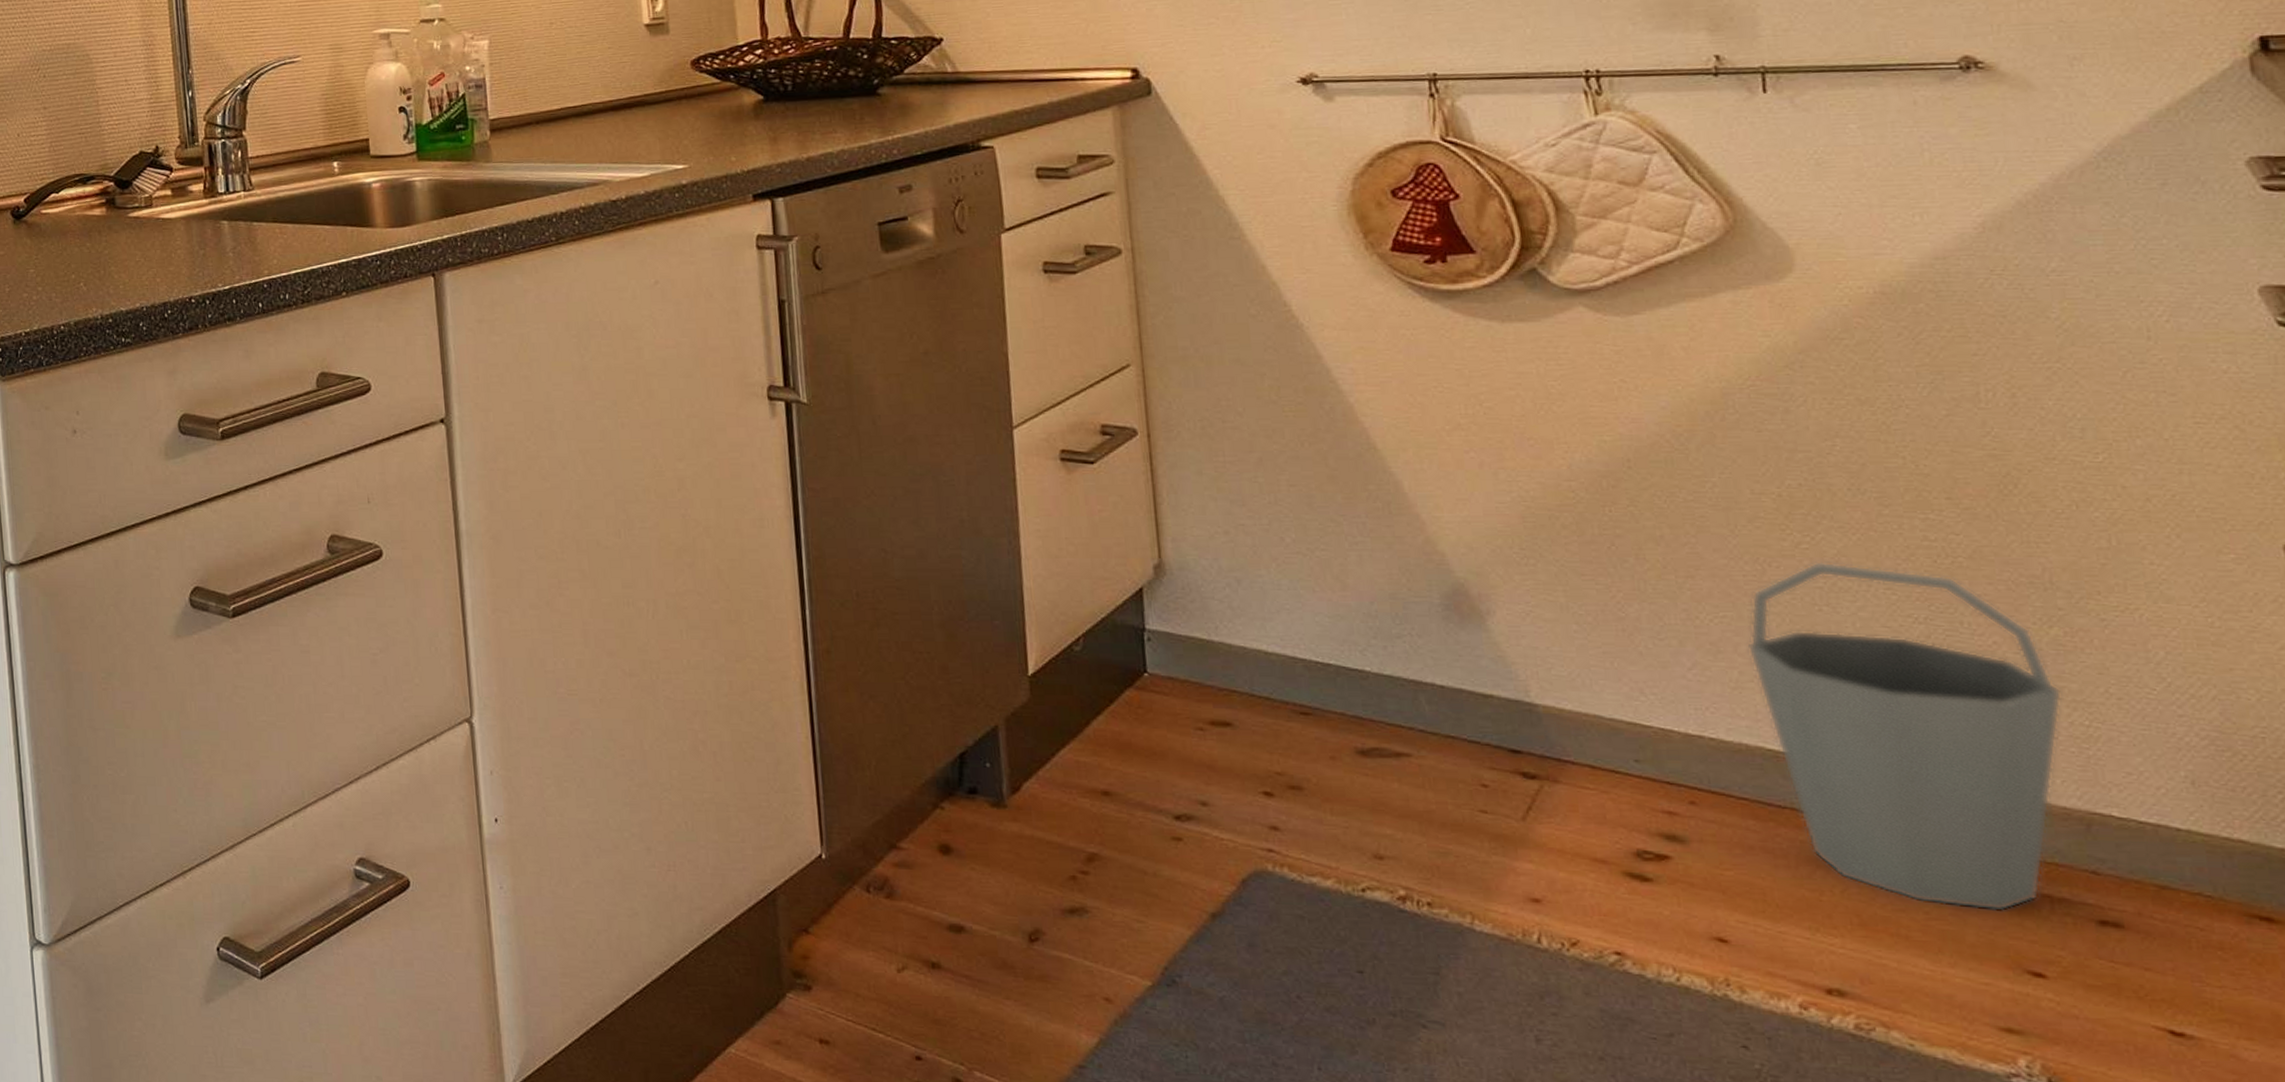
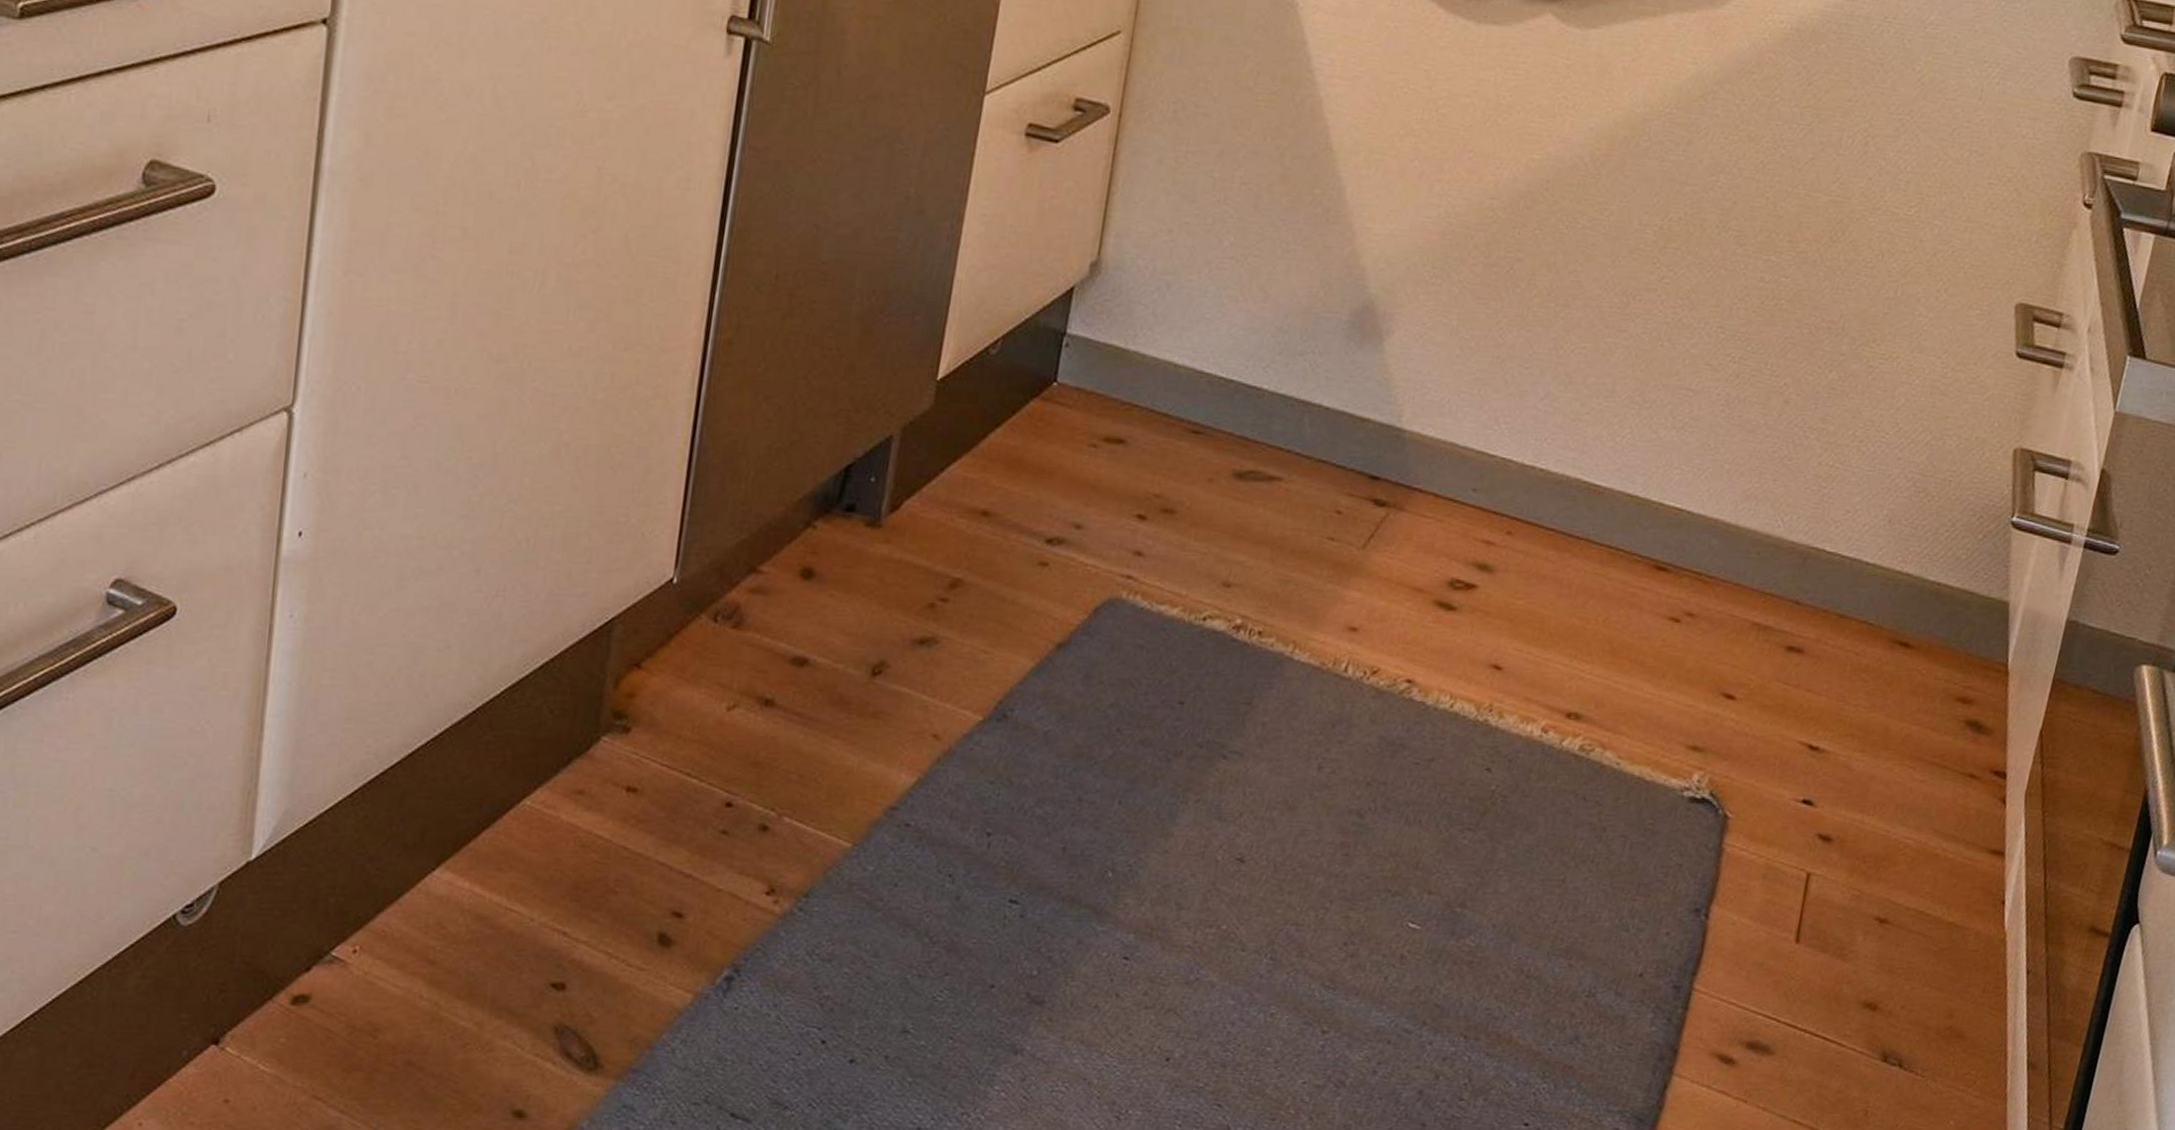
bucket: present [1747,562,2063,912] -> none [1591,297,1822,639]

